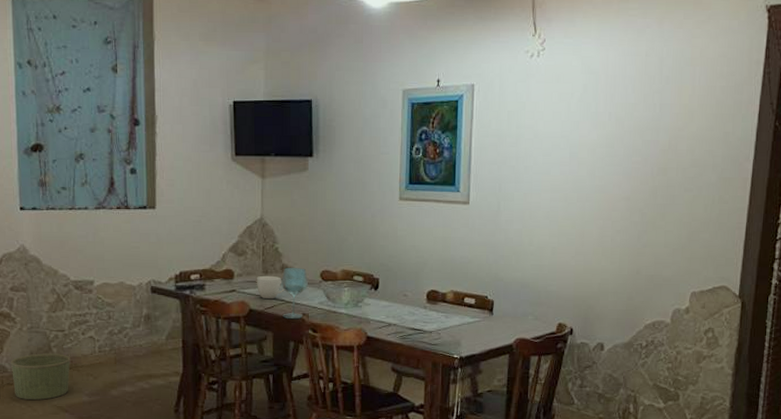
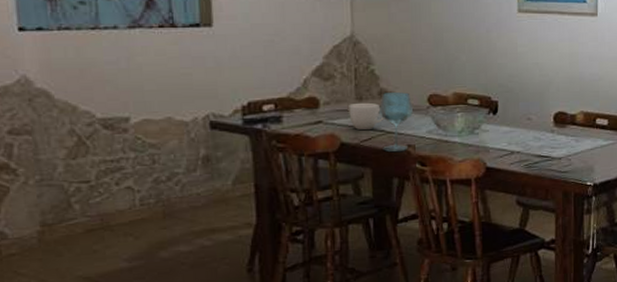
basket: present [10,353,70,401] -> none [11,210,100,273]

